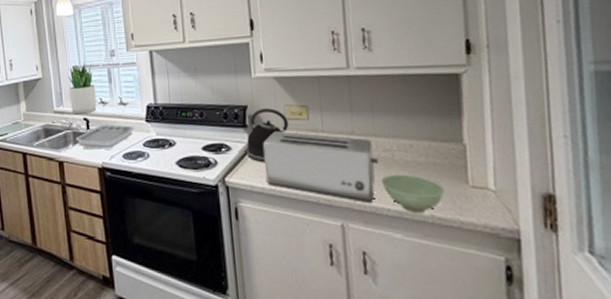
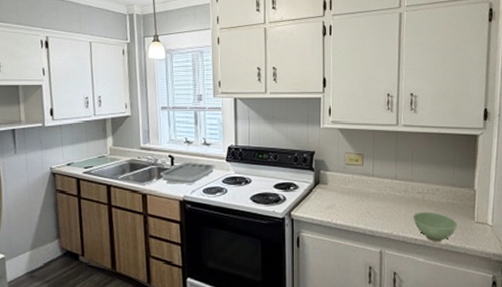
planter: present [67,61,97,114] -> none [155,103,182,151]
kettle: present [243,108,289,163] -> none [310,155,347,200]
toaster: present [263,131,380,204] -> none [324,174,413,235]

